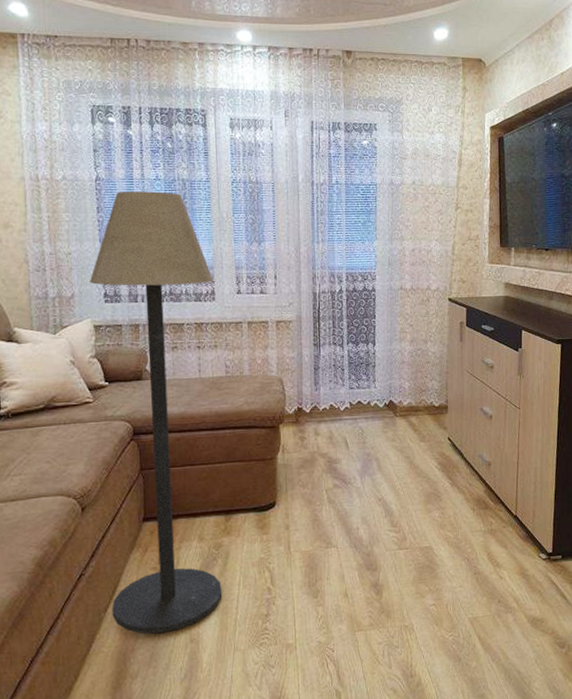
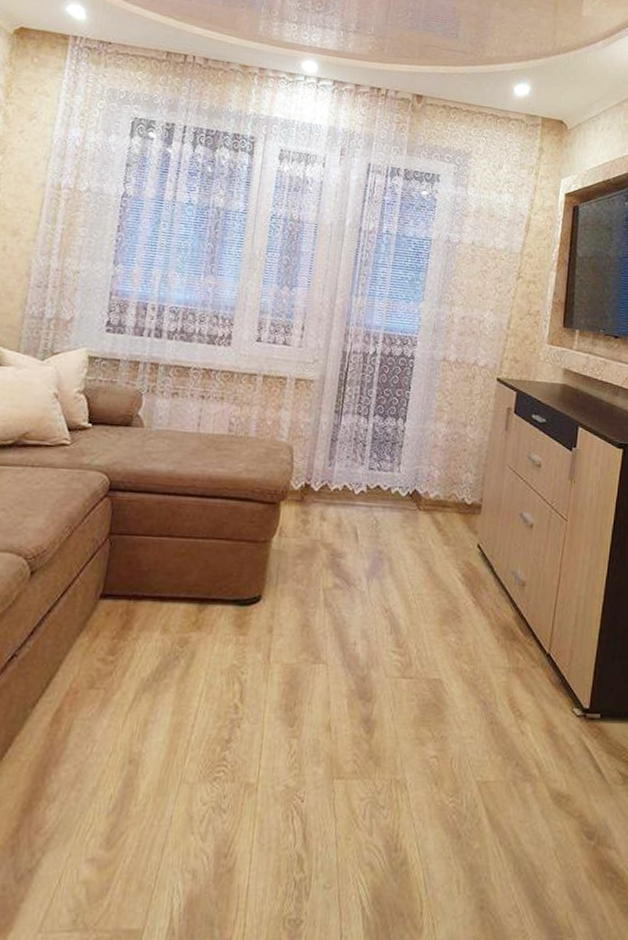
floor lamp: present [89,191,223,634] -> none [40,211,233,746]

